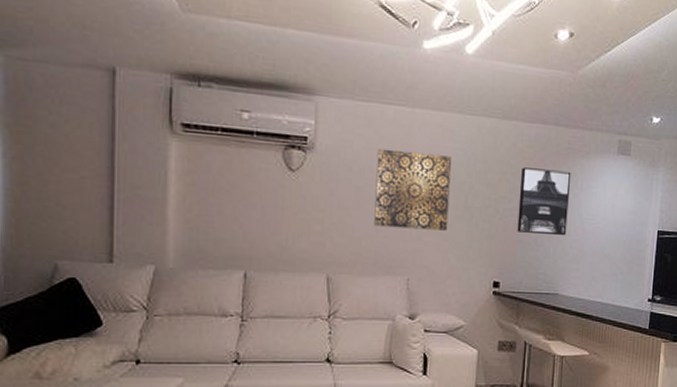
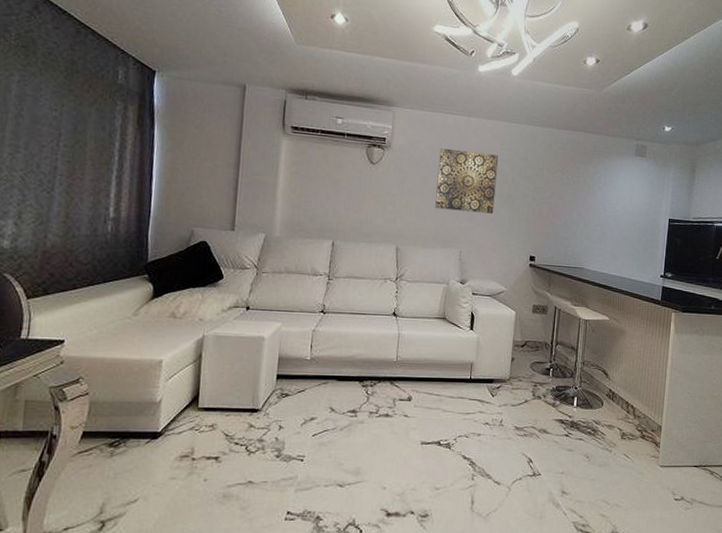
wall art: present [517,167,572,236] -> none [550,165,596,221]

